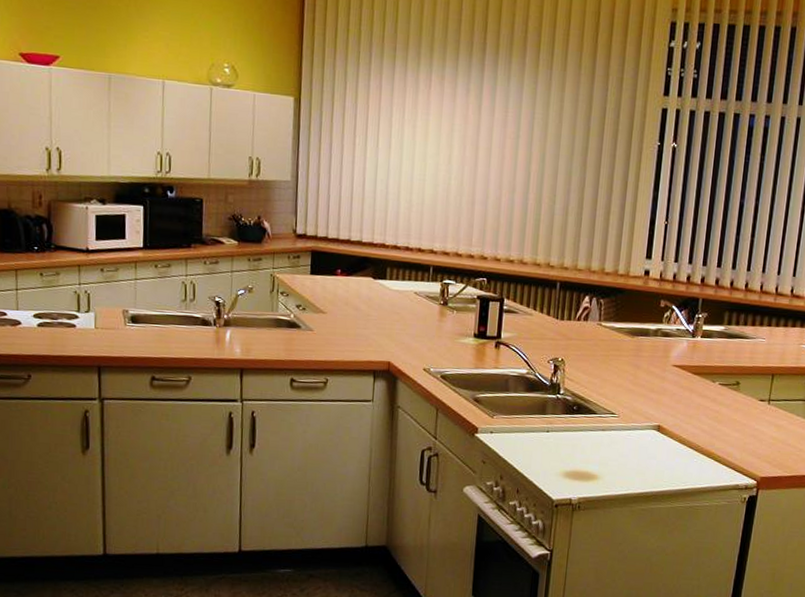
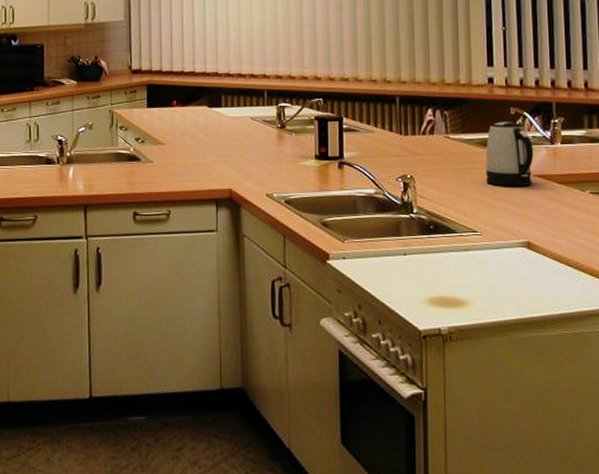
kettle: none [630,313,676,375] -> present [485,121,534,187]

